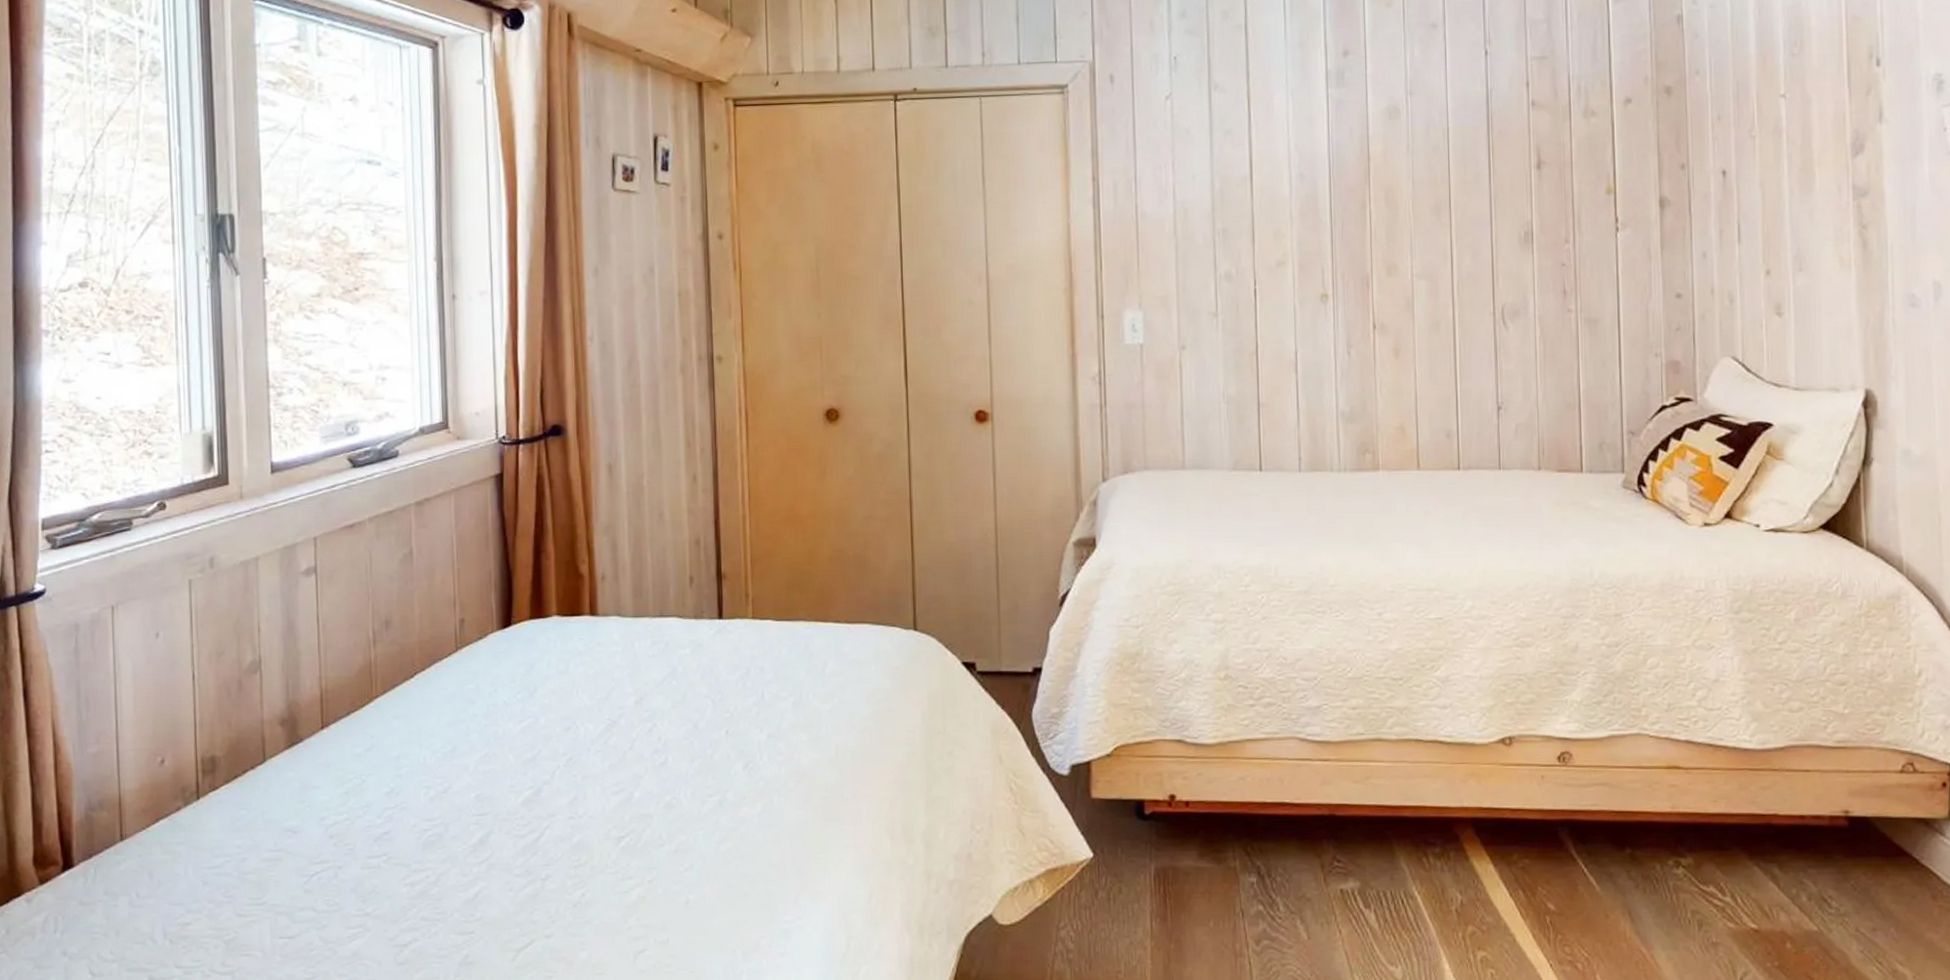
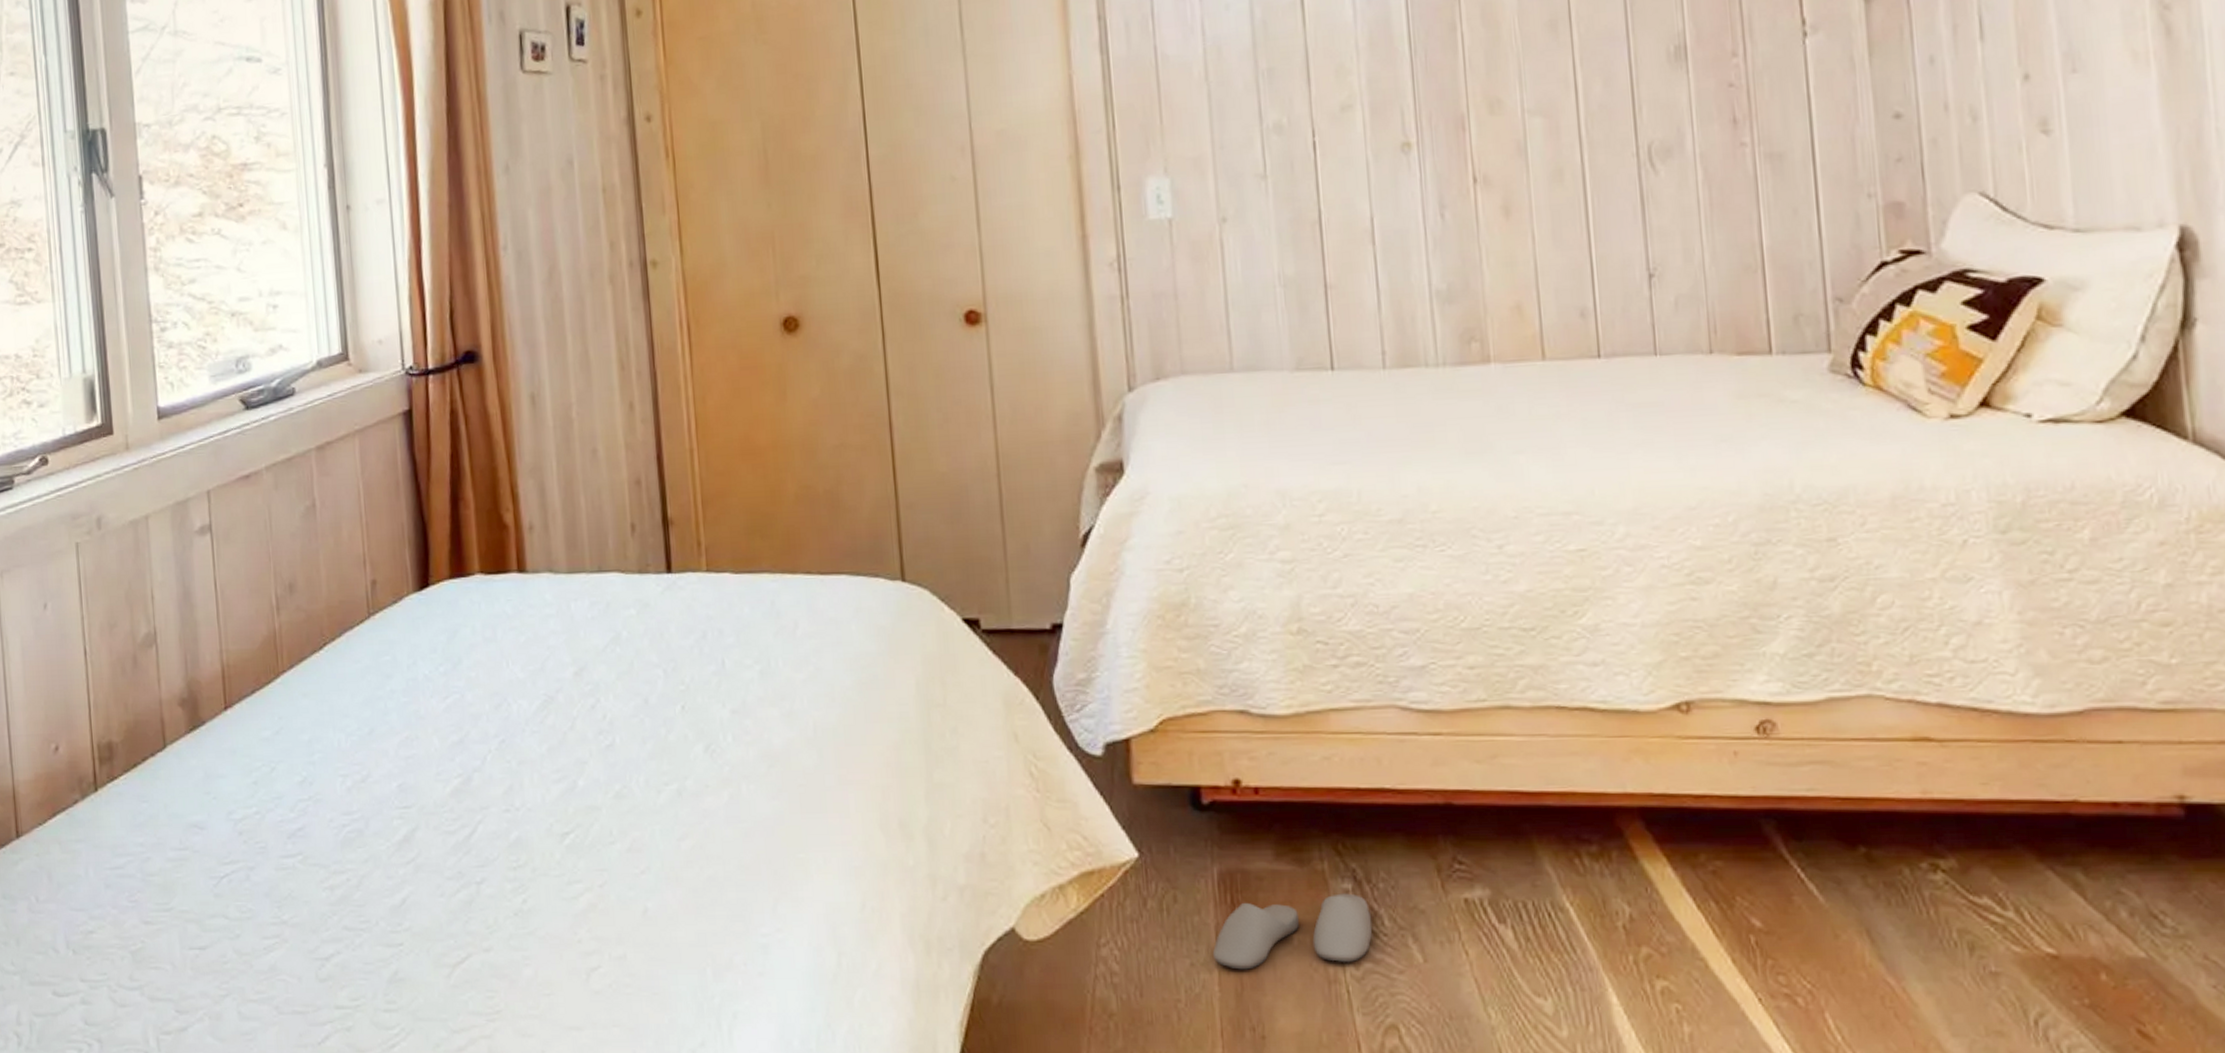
slippers: none [1147,885,1271,947] -> present [1212,893,1373,970]

